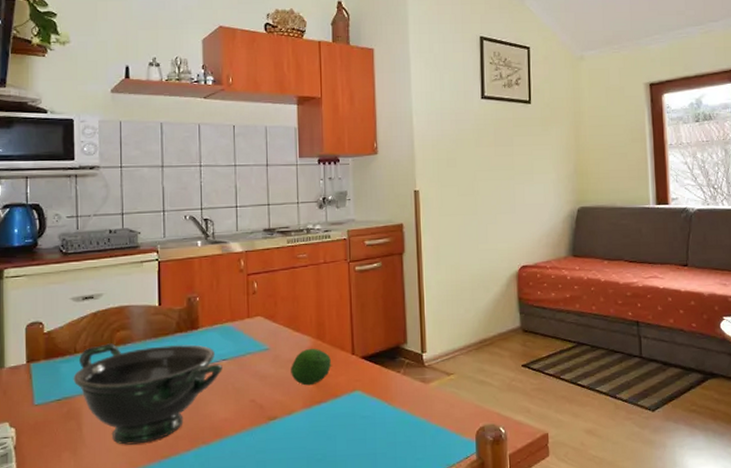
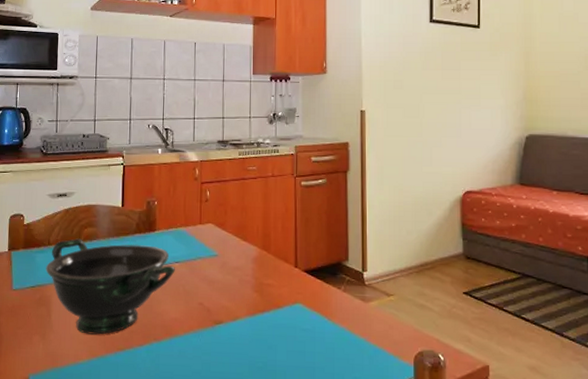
fruit: present [291,348,332,386] -> none [237,257,276,294]

